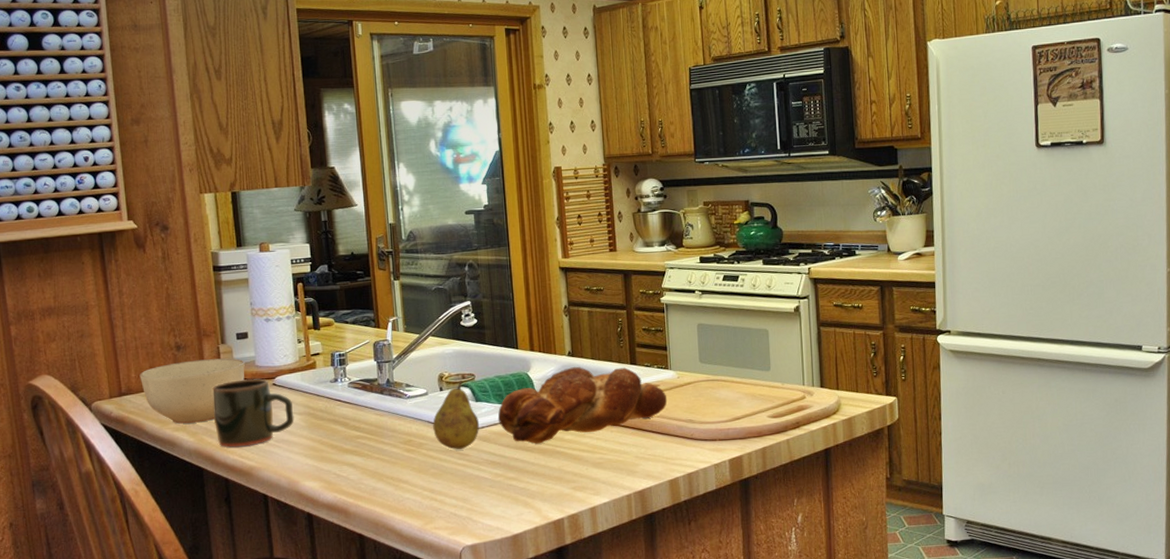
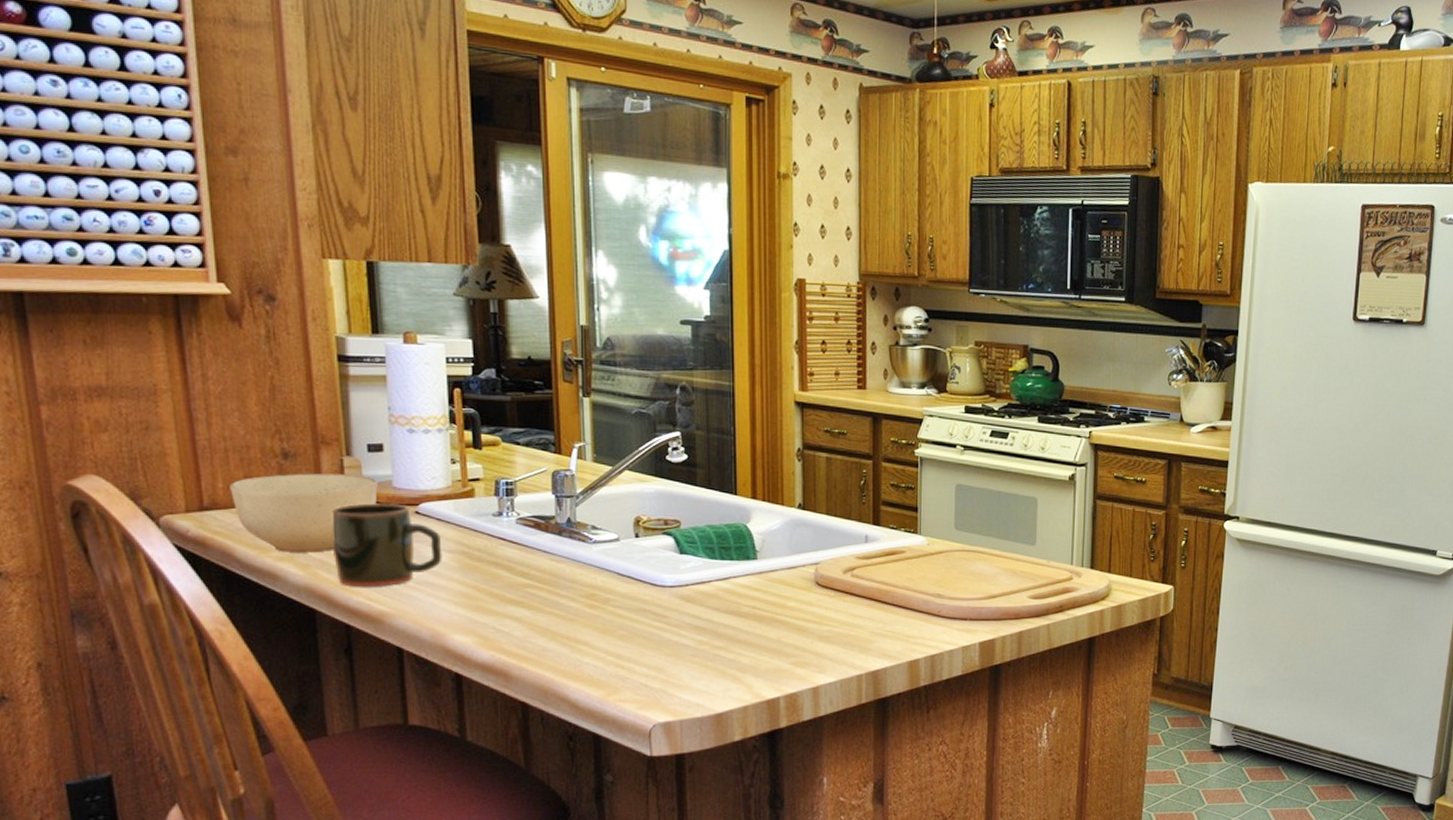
fruit: present [433,380,480,450] -> none [624,526,684,609]
bread loaf: present [497,367,668,444] -> none [706,522,914,610]

